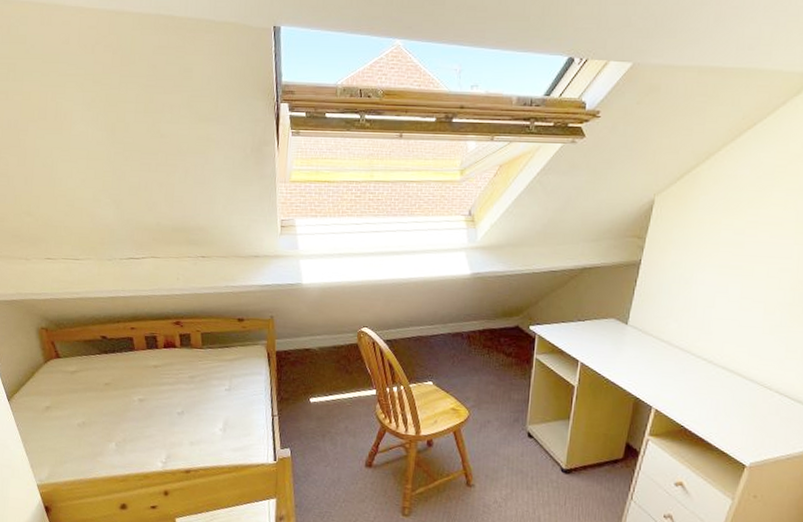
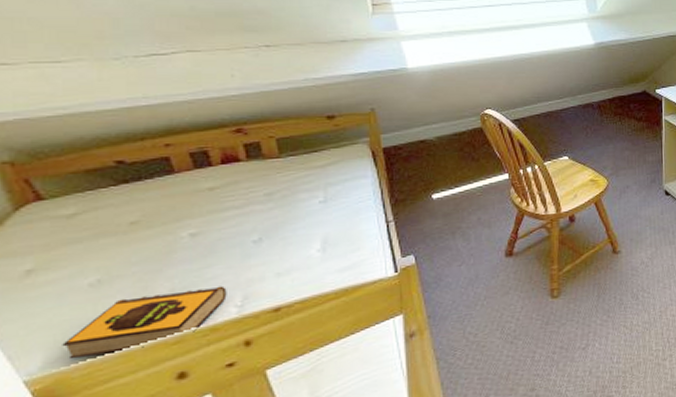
hardback book: none [59,439,157,479] -> present [62,286,227,360]

